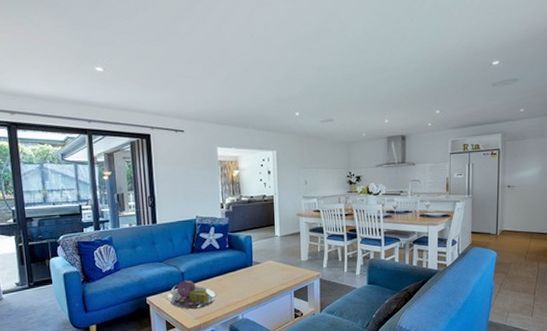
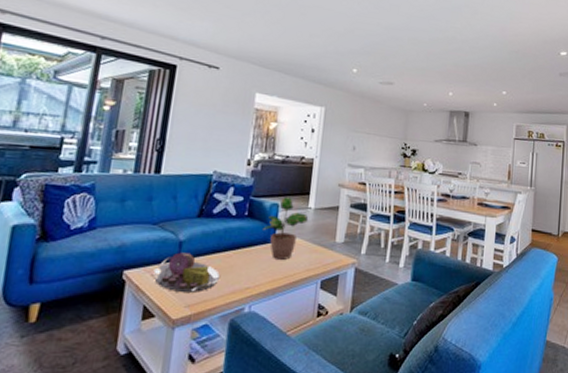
potted plant: none [242,229,277,278] -> present [262,197,309,260]

